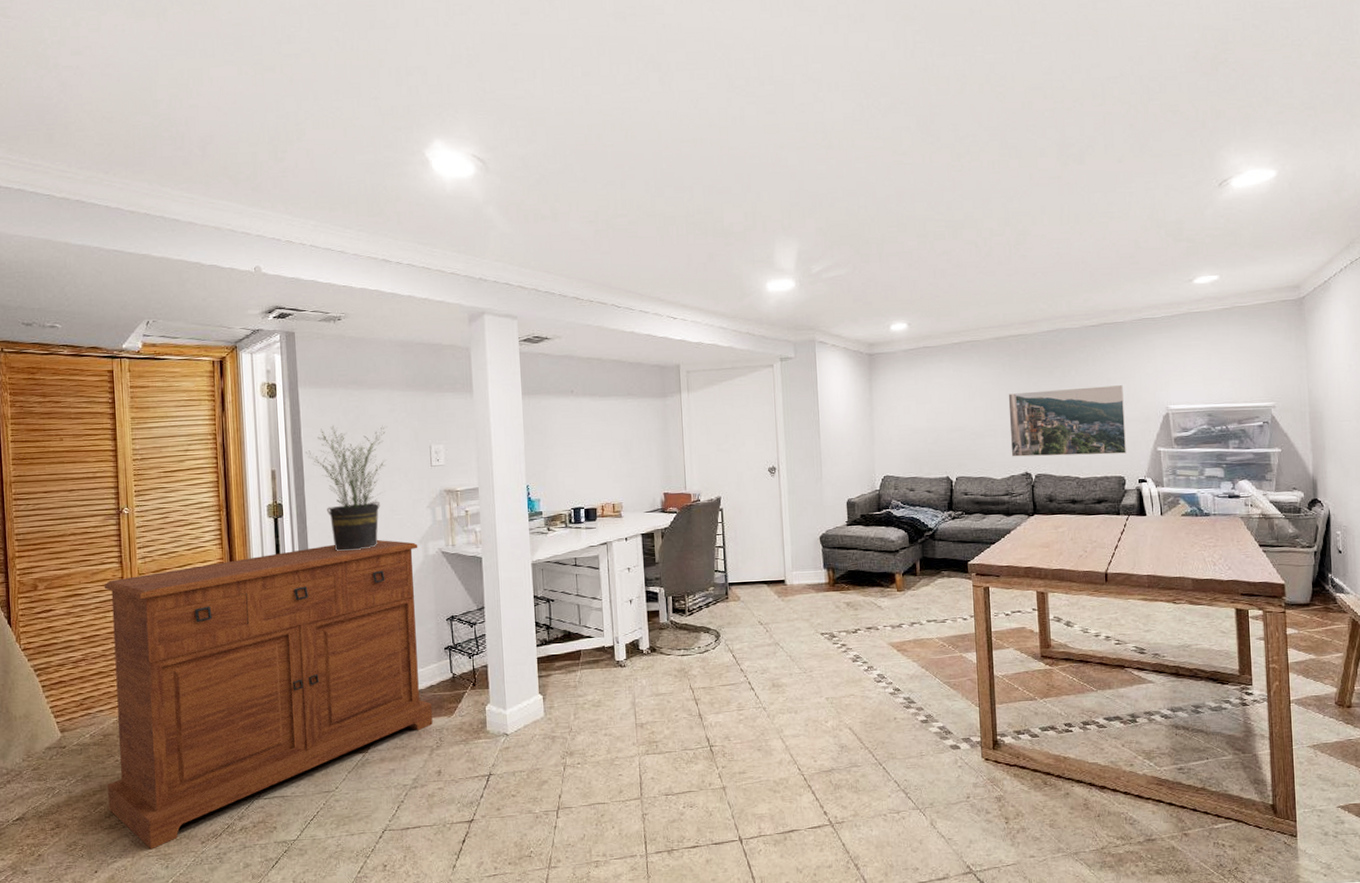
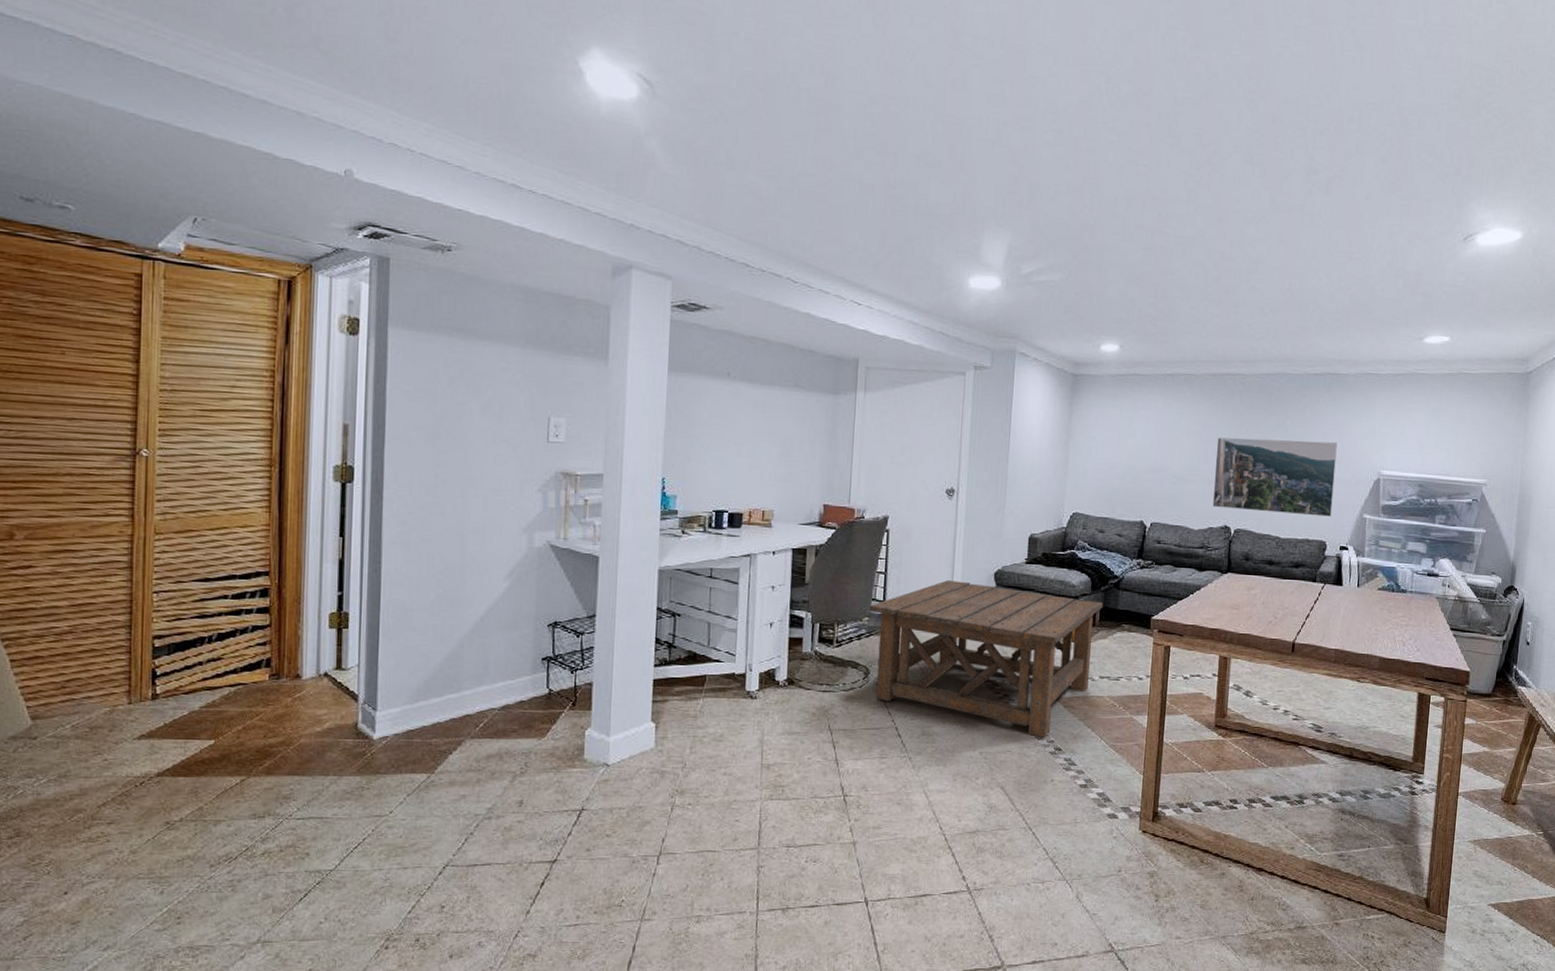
sideboard: present [104,539,433,850] -> none [90,522,522,871]
potted plant: present [305,425,388,552] -> none [389,378,498,533]
coffee table: none [713,547,922,681] -> present [868,580,1103,739]

